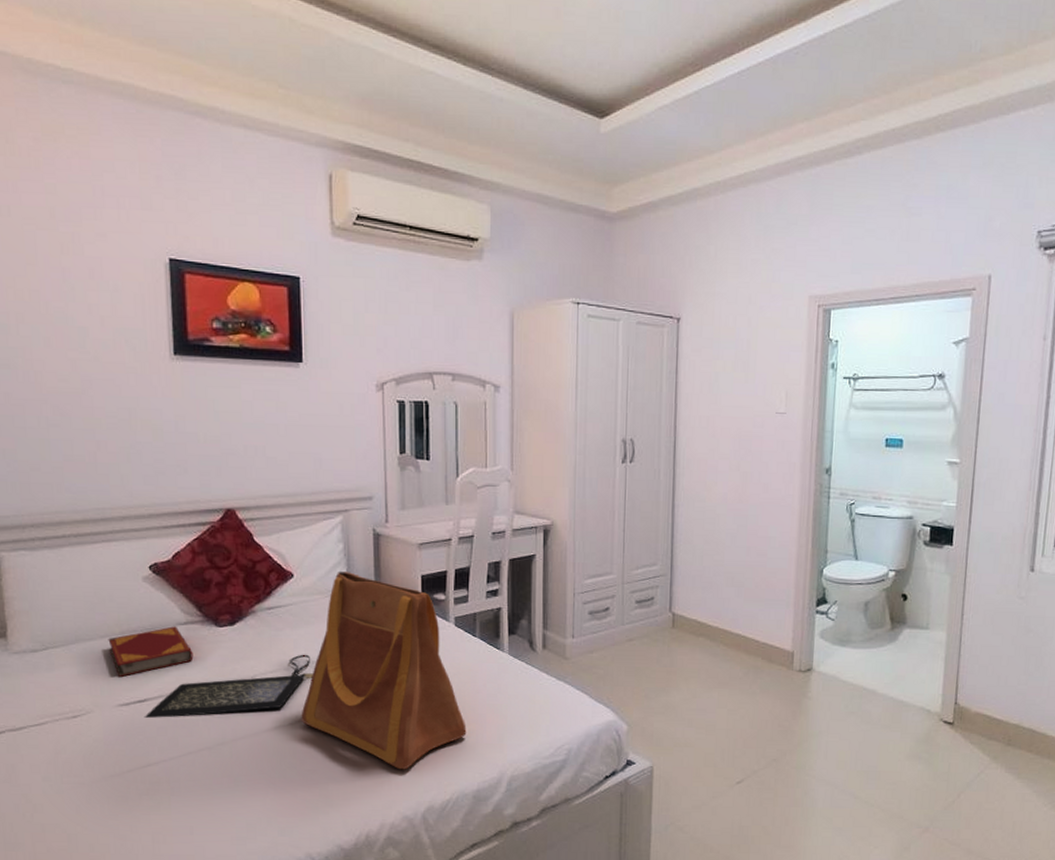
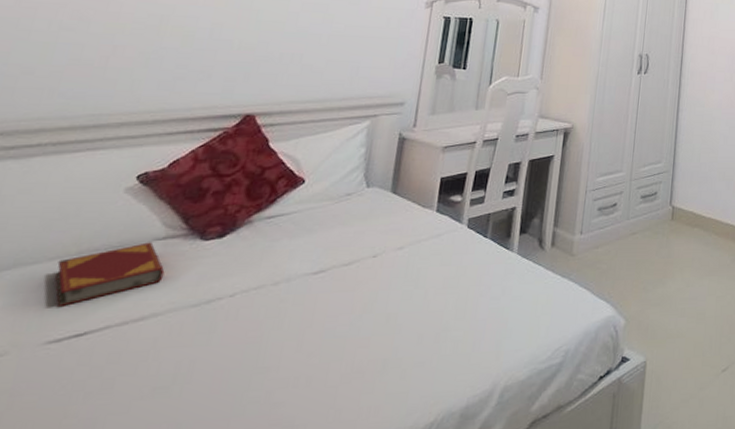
clutch bag: present [144,654,313,718] -> none [76,266,305,356]
tote bag: present [301,572,467,770] -> none [278,176,464,392]

